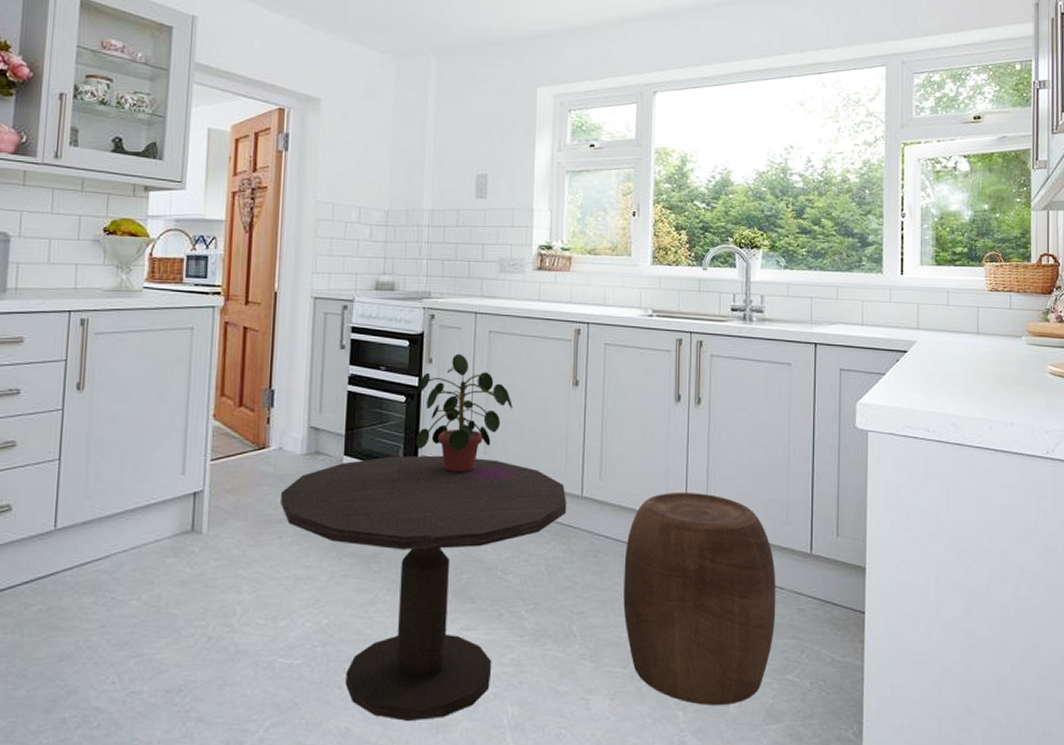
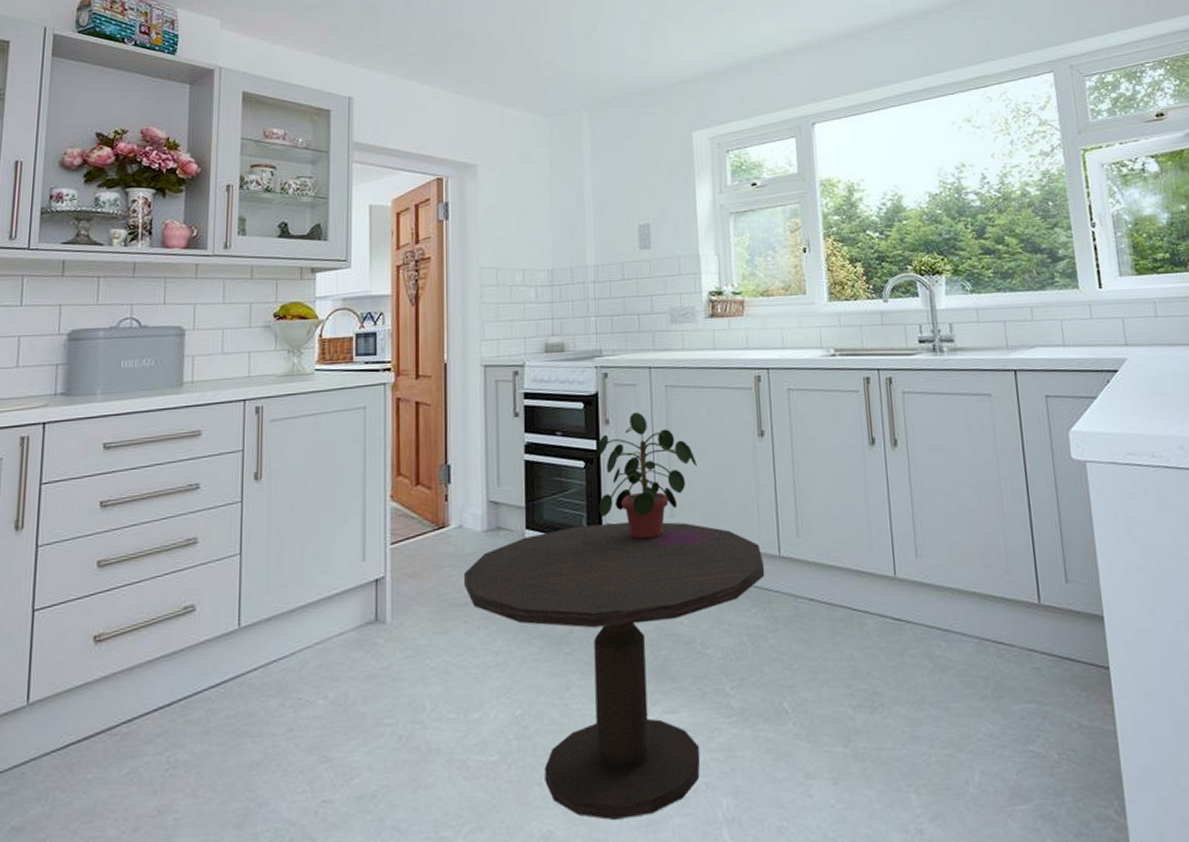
stool: present [623,493,776,705] -> none [832,543,1009,786]

